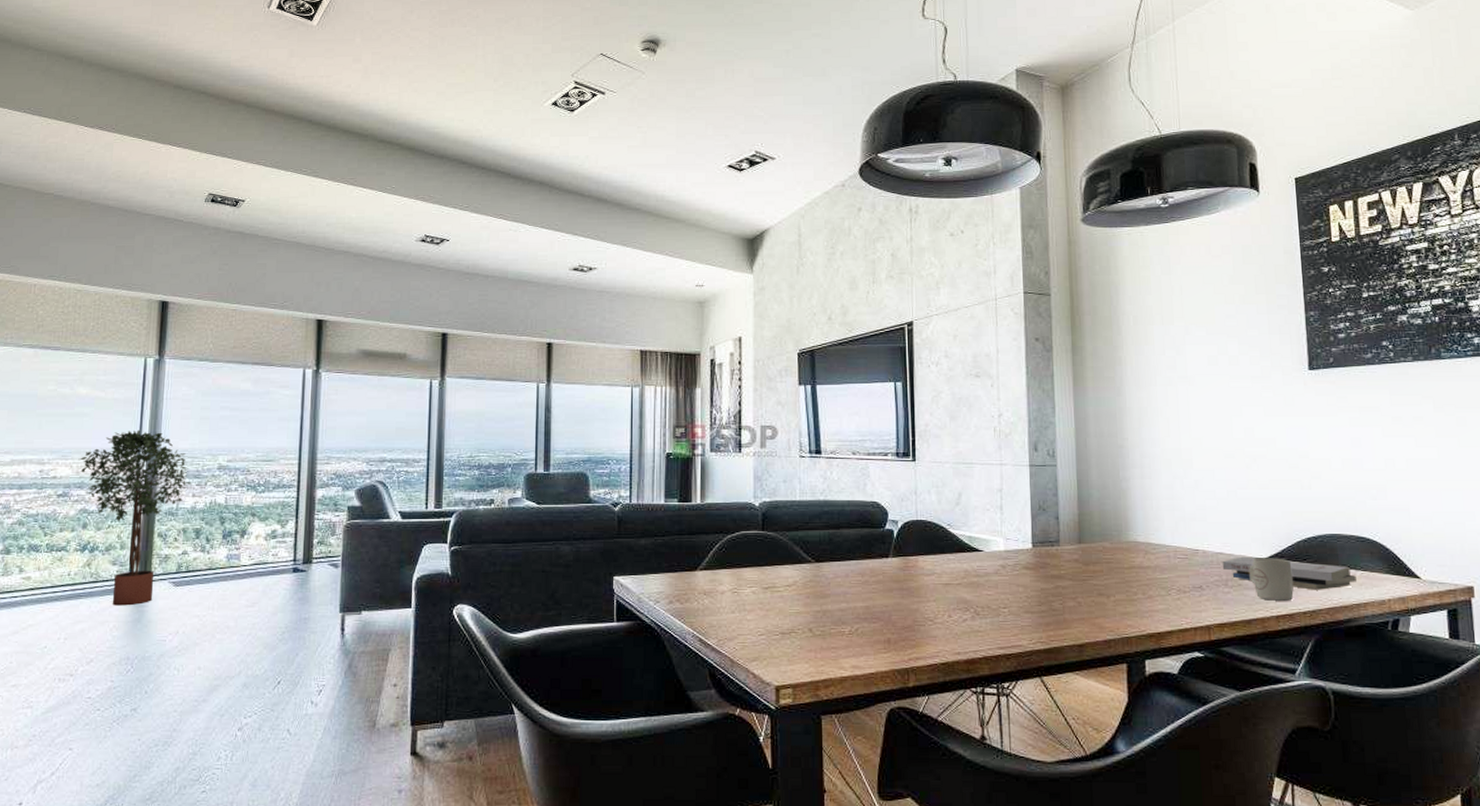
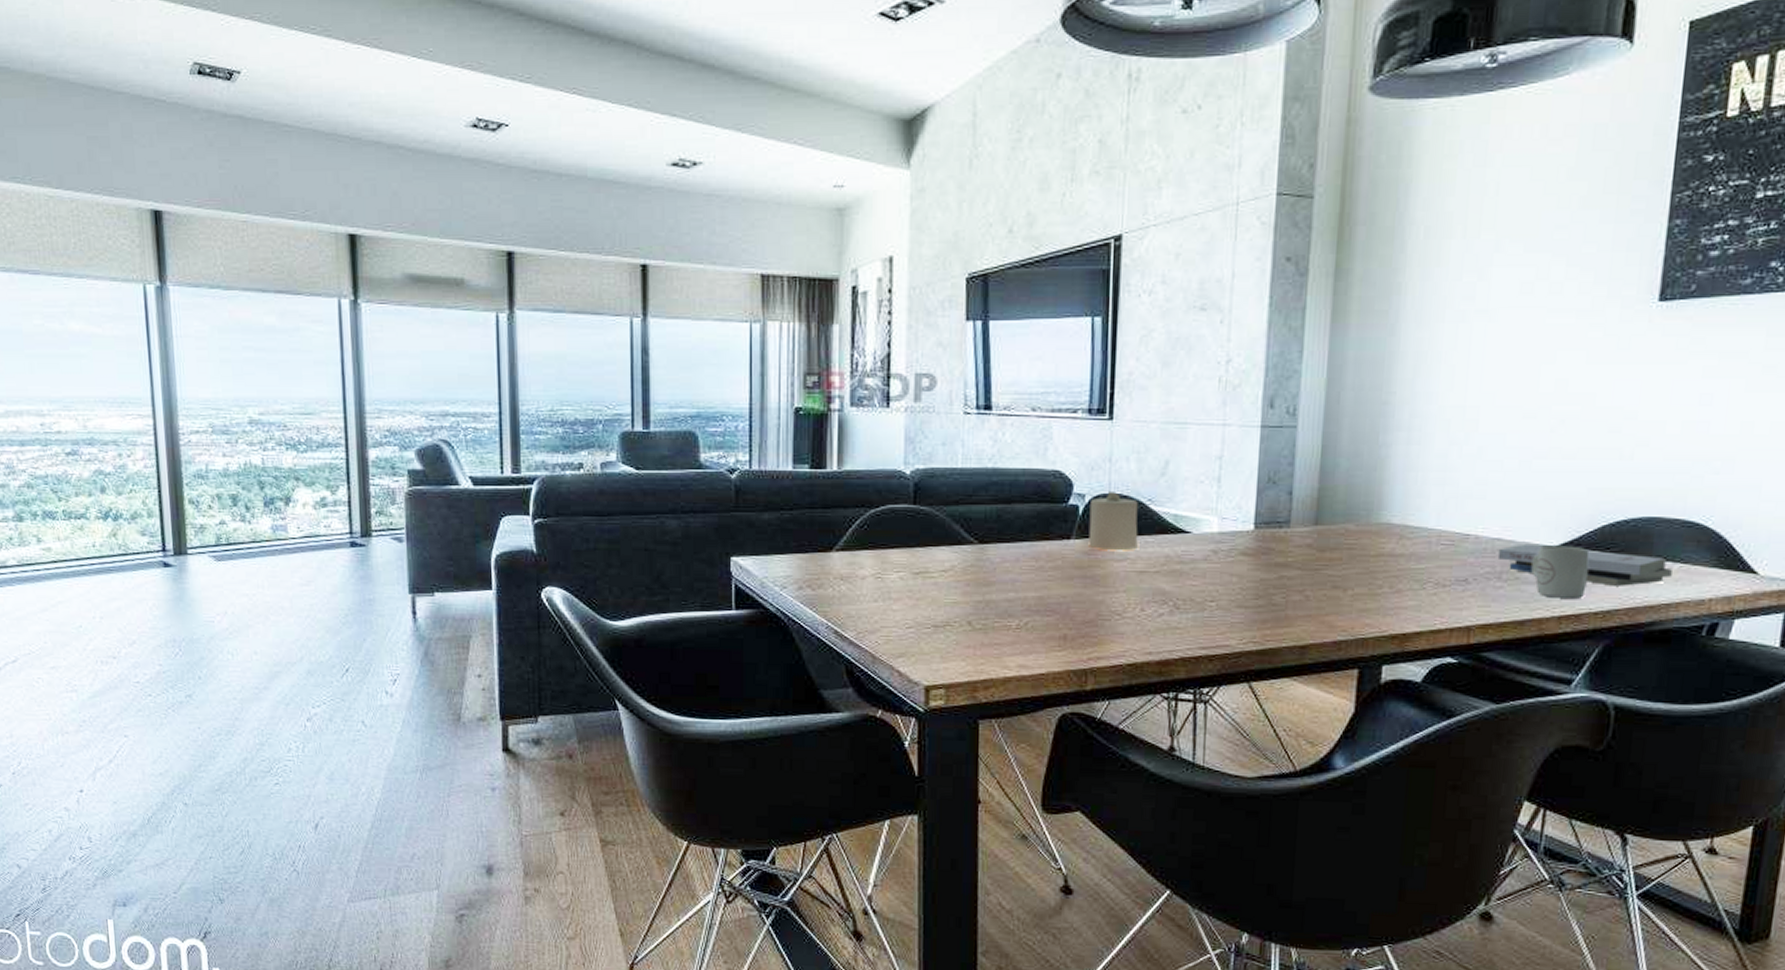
potted tree: present [78,430,192,606] -> none [83,375,221,582]
candle: none [902,517,942,567] -> present [1088,490,1138,551]

